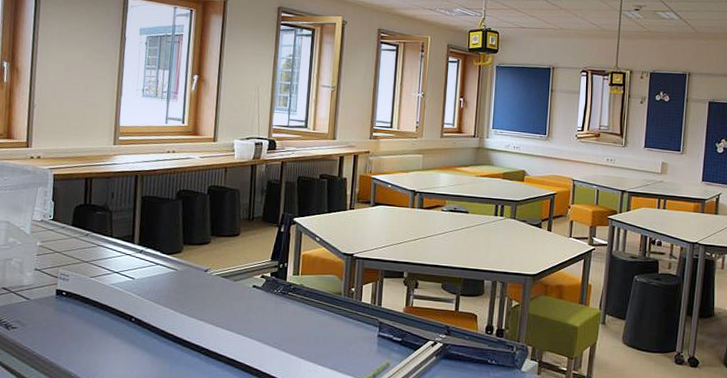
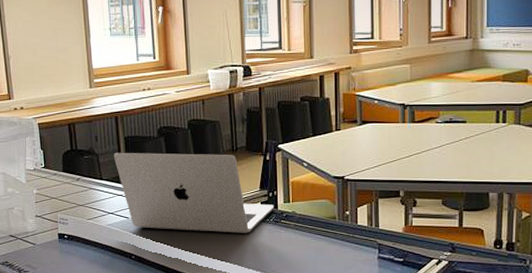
laptop: none [127,211,283,303] -> present [113,152,273,233]

